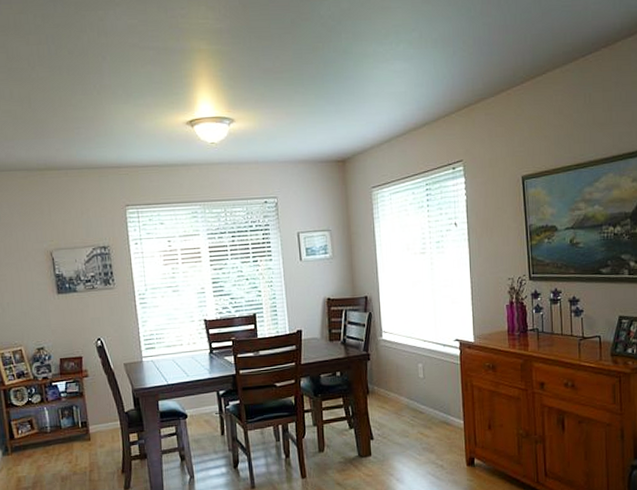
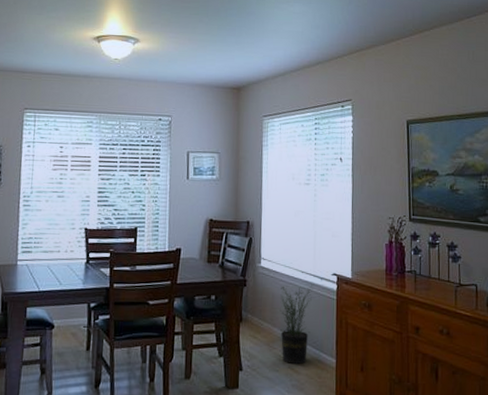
potted plant: none [404,351,438,429] -> present [280,283,315,364]

